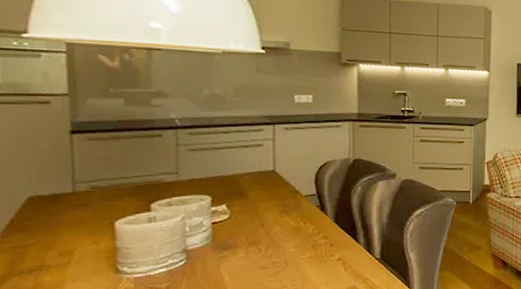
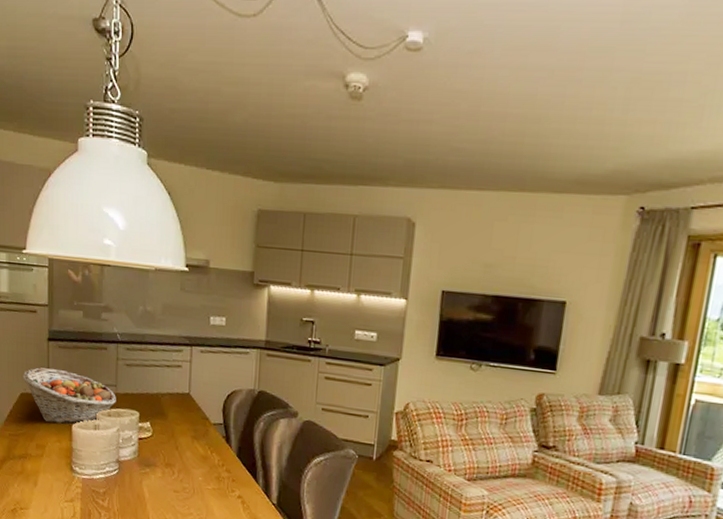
fruit basket: none [30,163,178,225] -> present [22,367,116,424]

